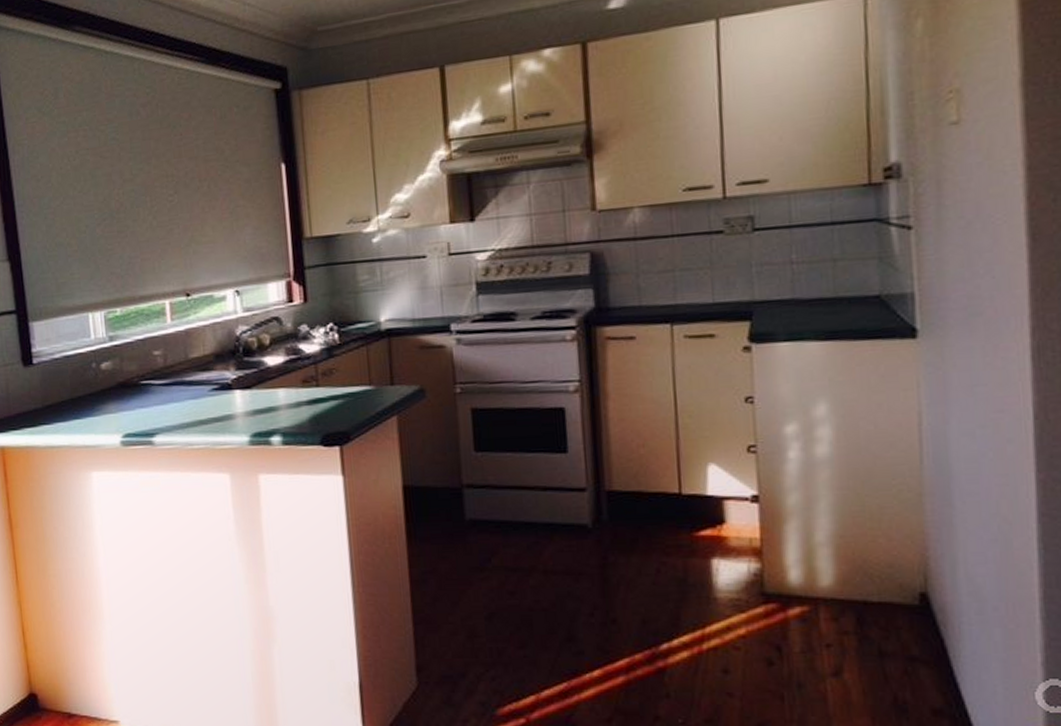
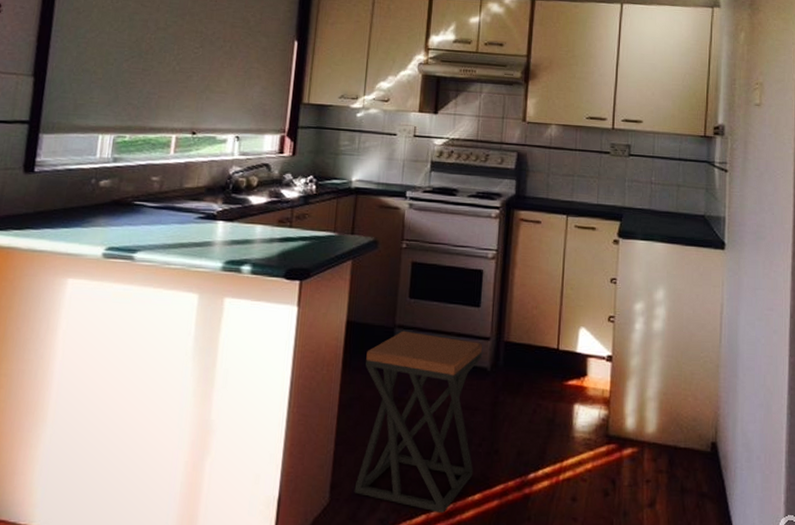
stool: none [433,490,587,693] -> present [354,330,482,513]

